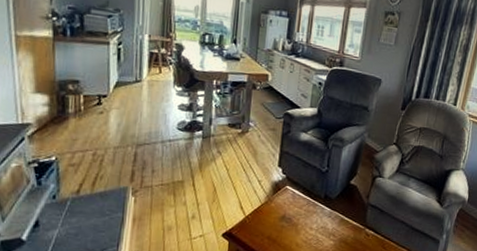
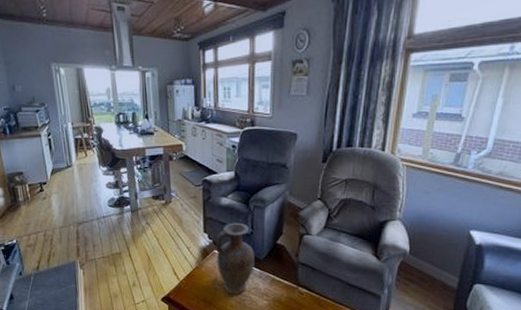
vase: none [287,159,327,233] -> present [216,222,255,295]

